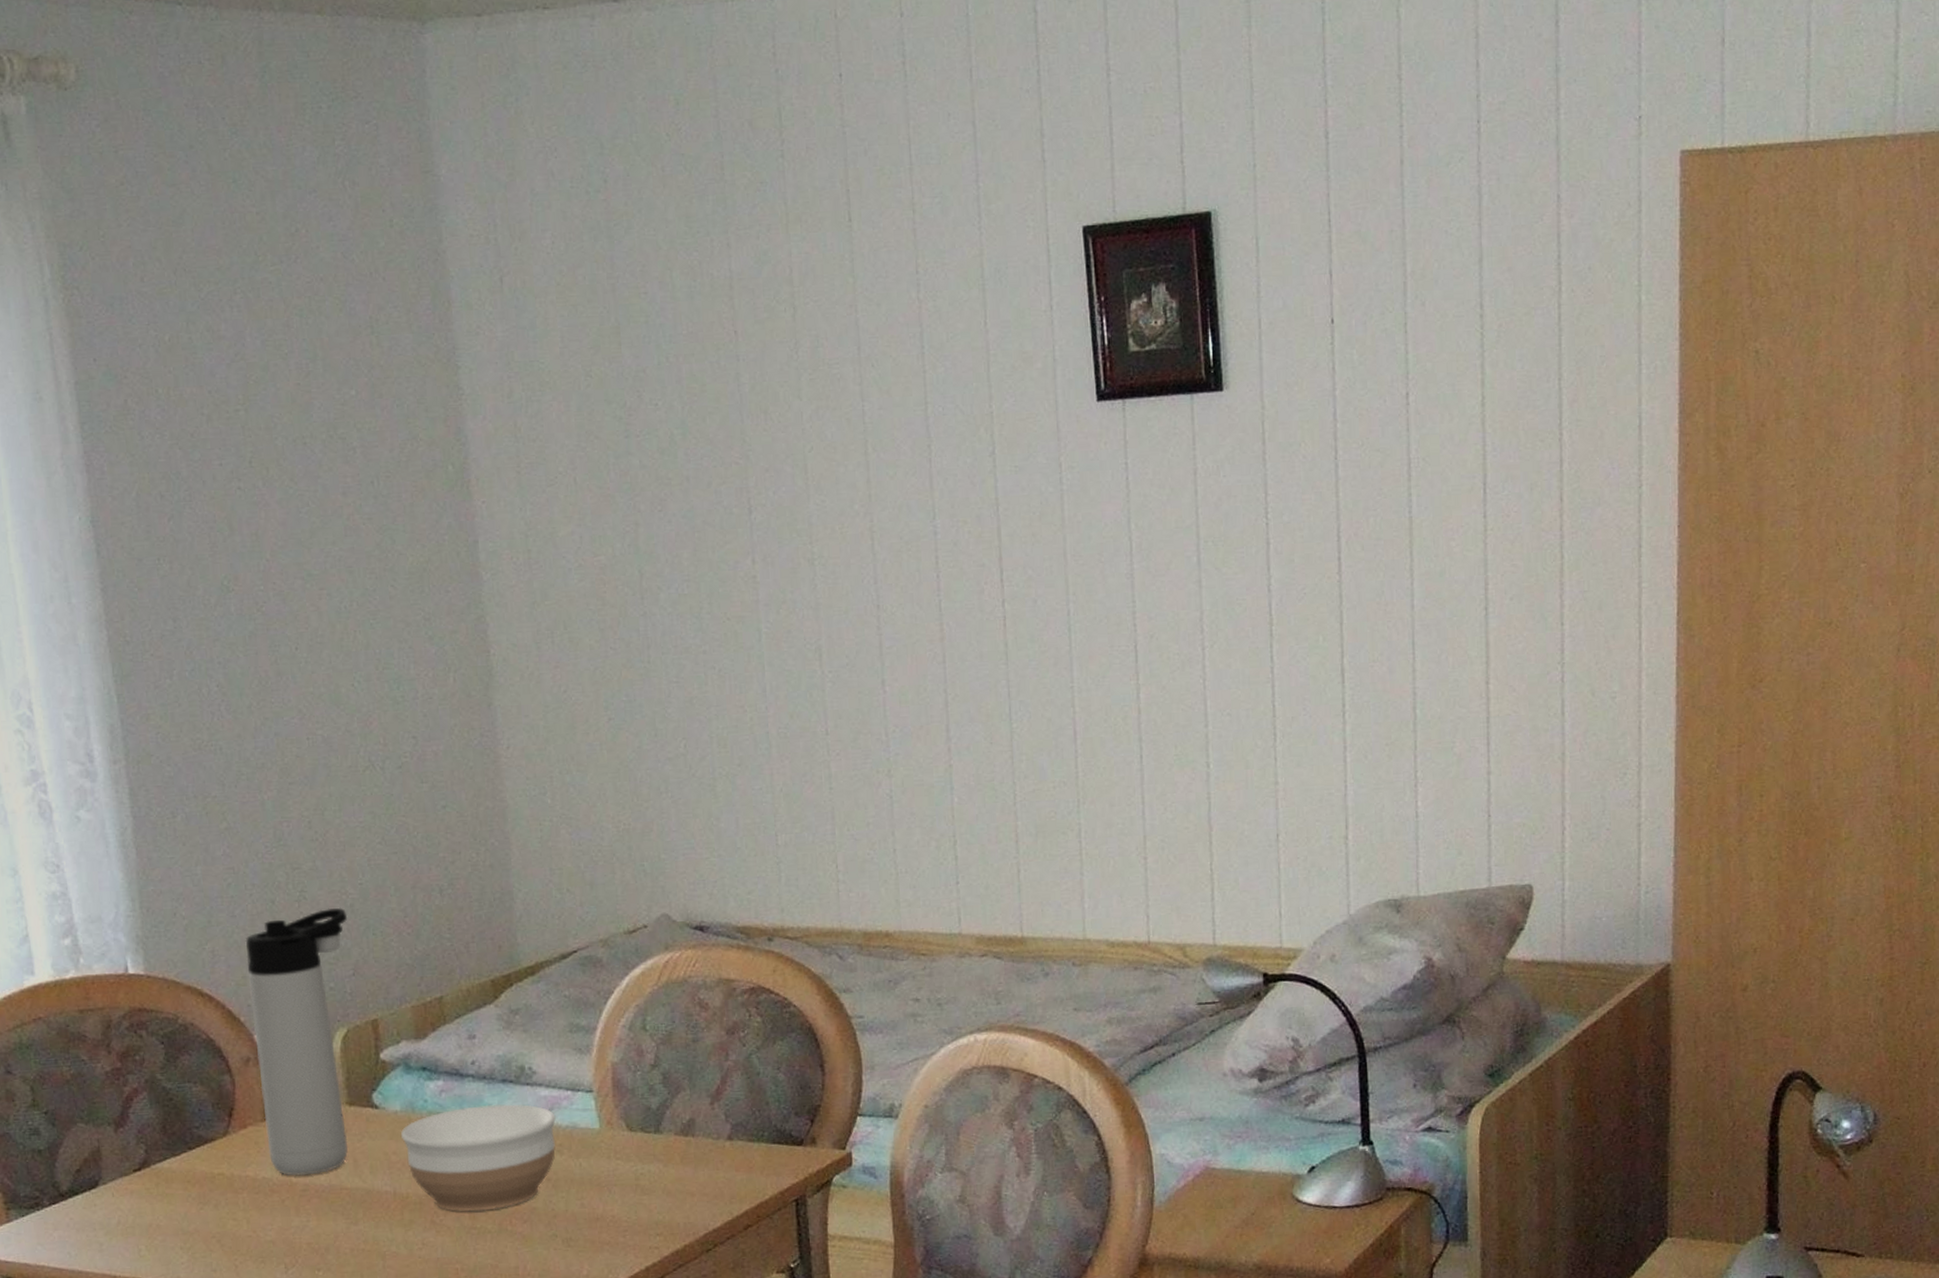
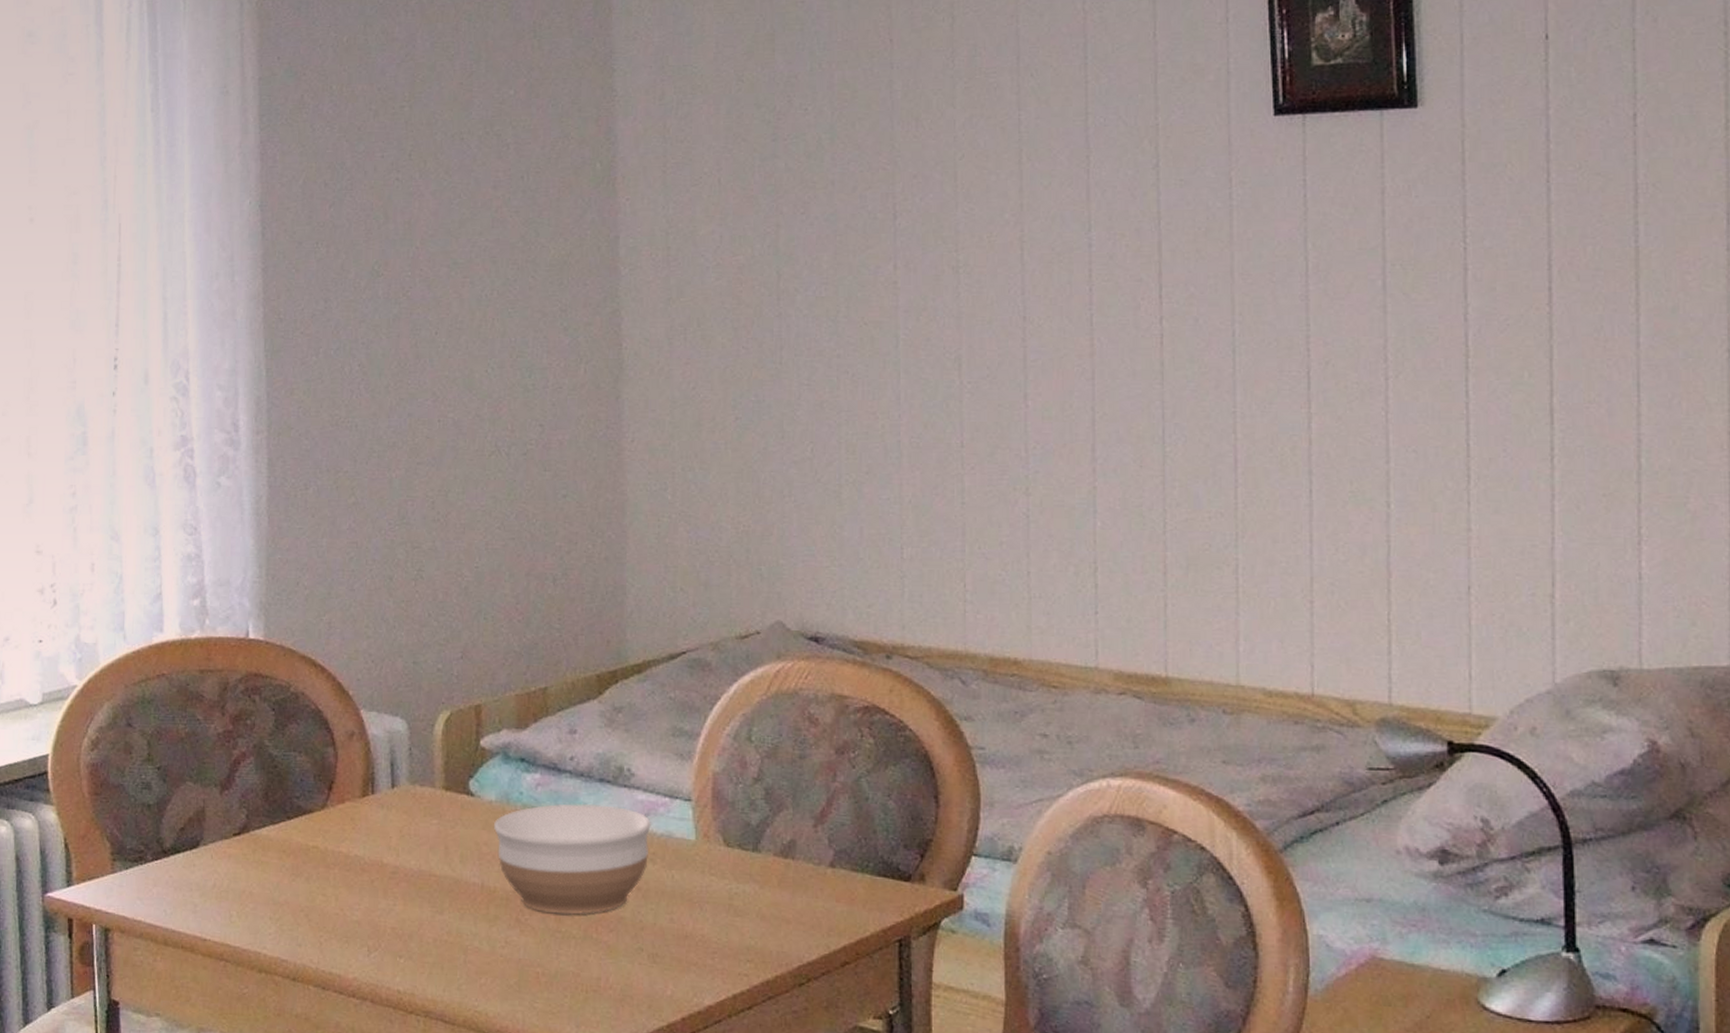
thermos bottle: present [245,907,348,1176] -> none [360,588,461,858]

